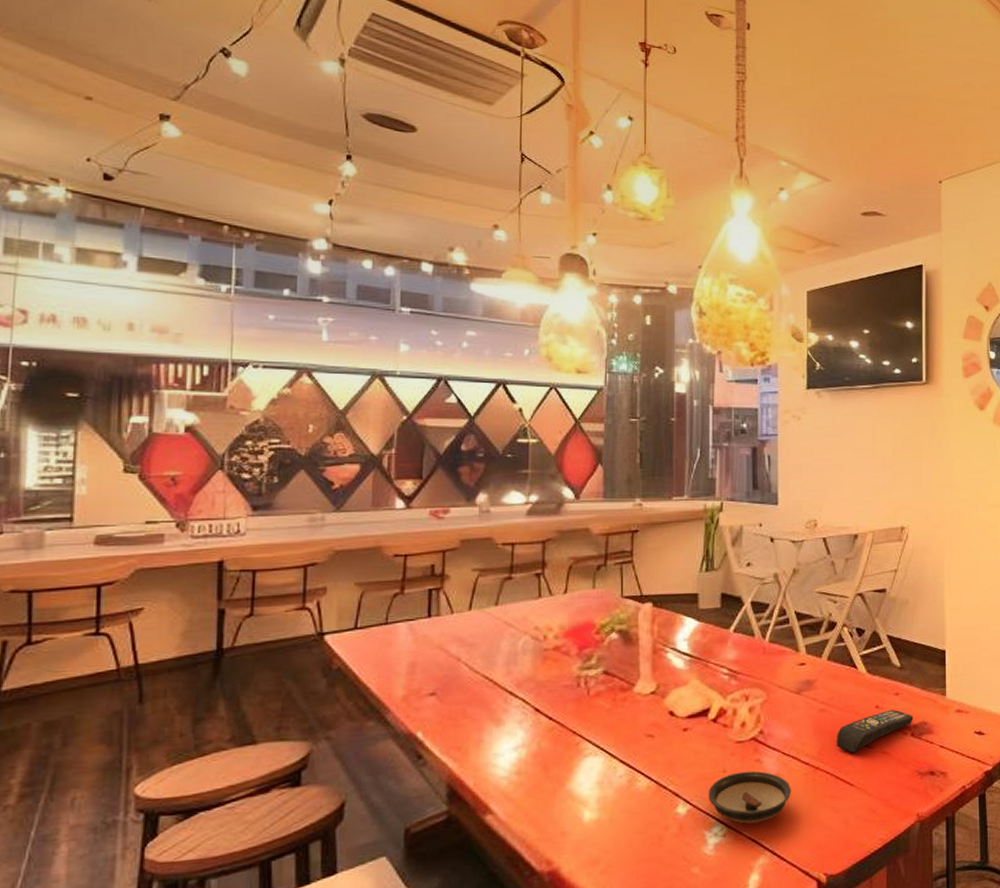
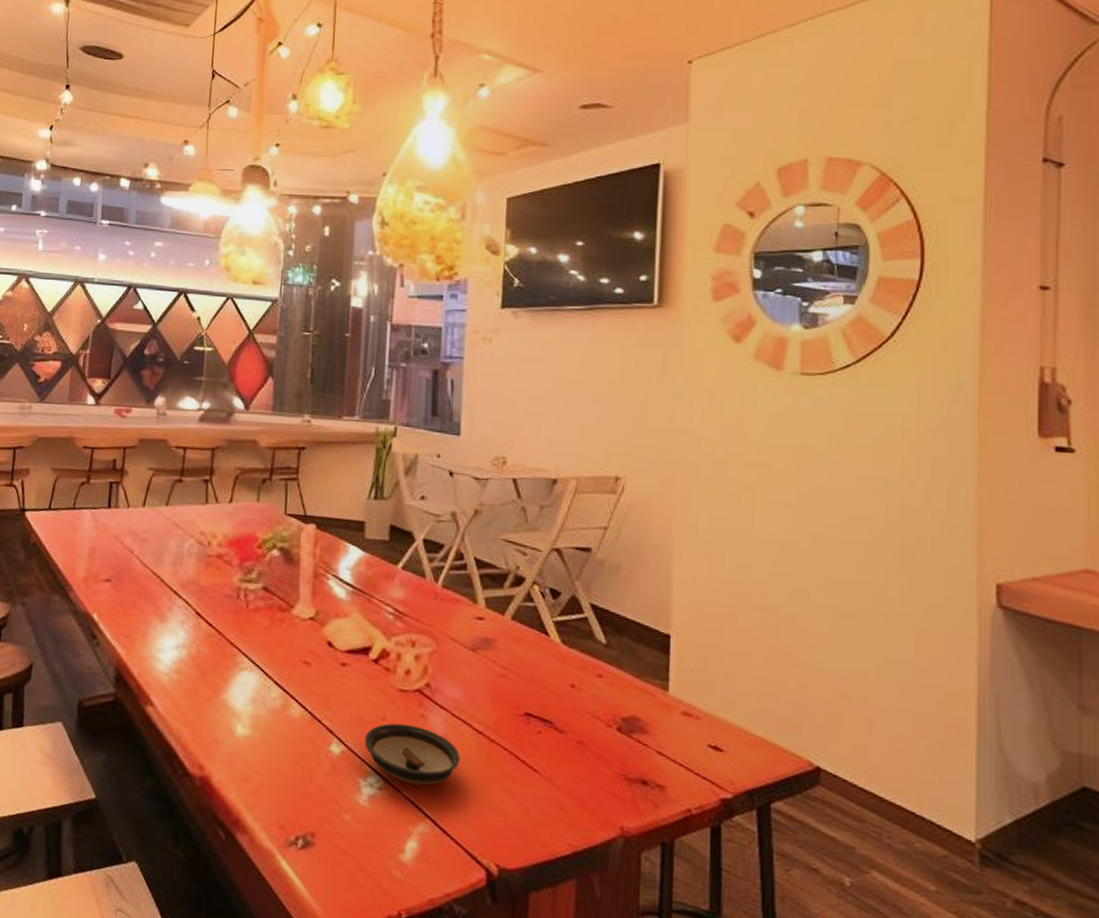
remote control: present [837,709,914,753] -> none [518,692,621,734]

